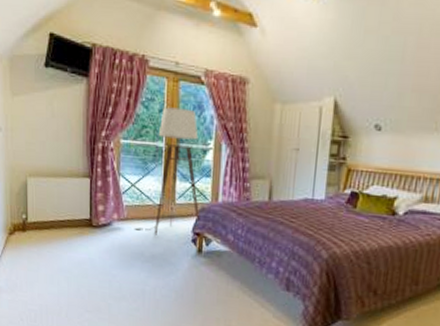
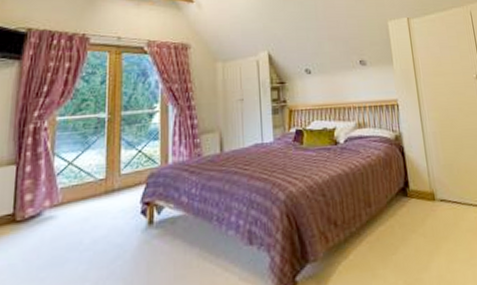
floor lamp: present [134,107,200,235] -> none [70,77,149,216]

